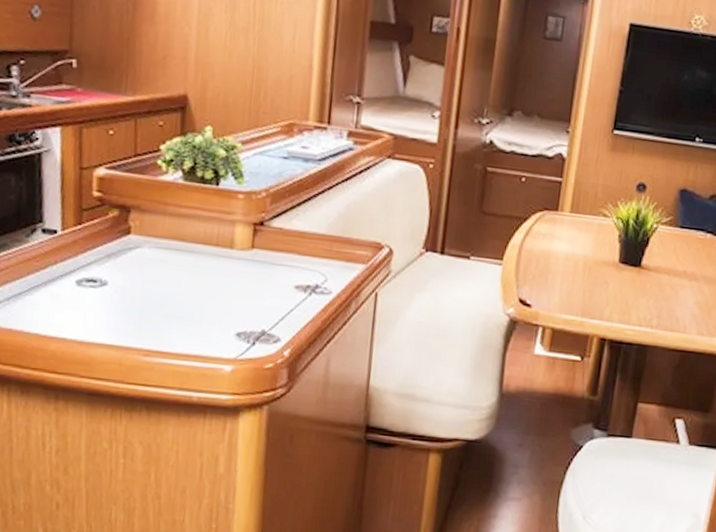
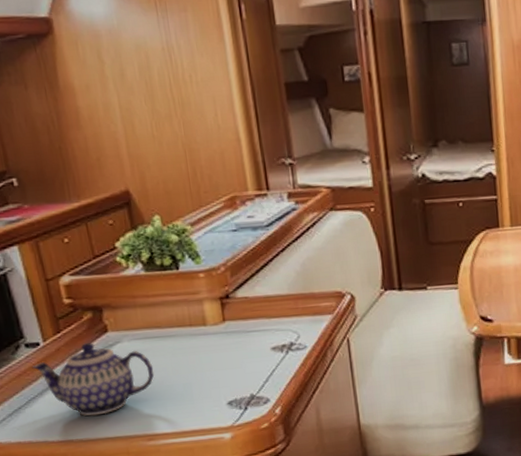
teapot: none [43,241,168,319] -> present [32,343,155,416]

